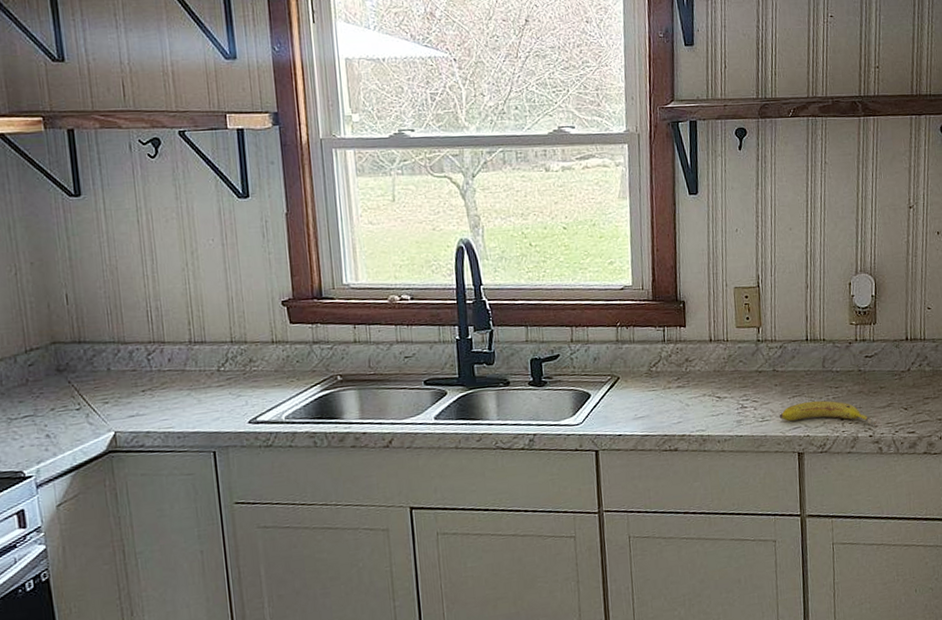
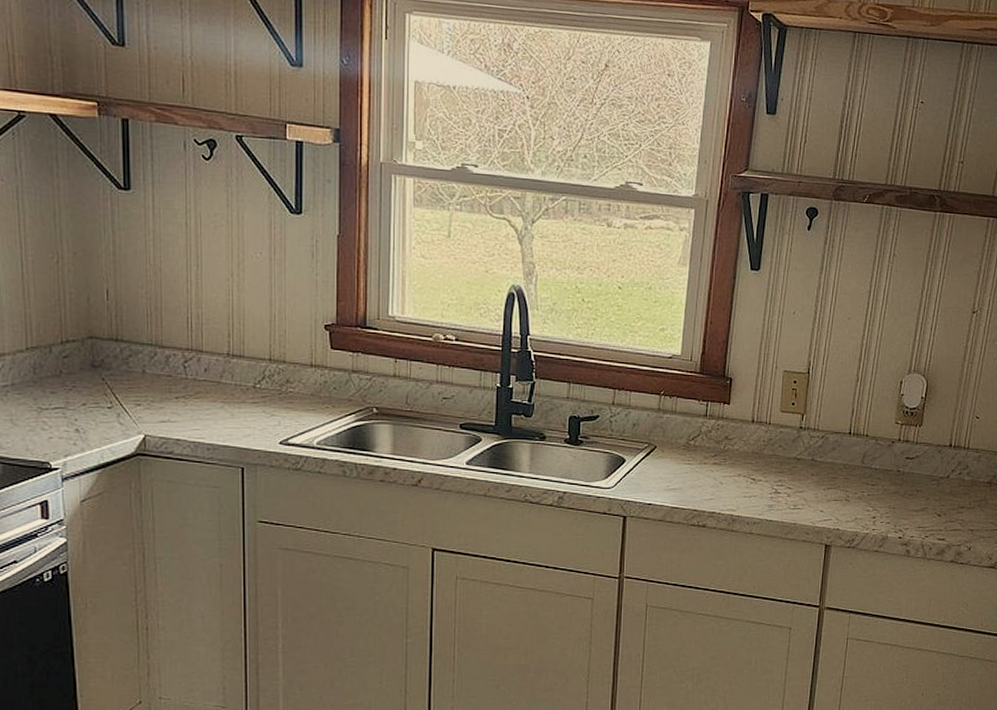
fruit: present [779,400,877,425] -> none [811,495,908,527]

